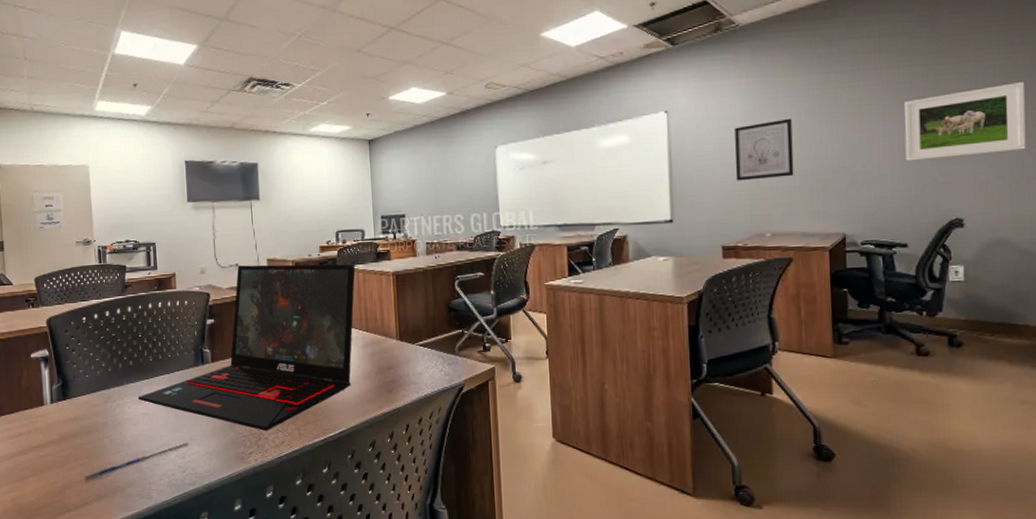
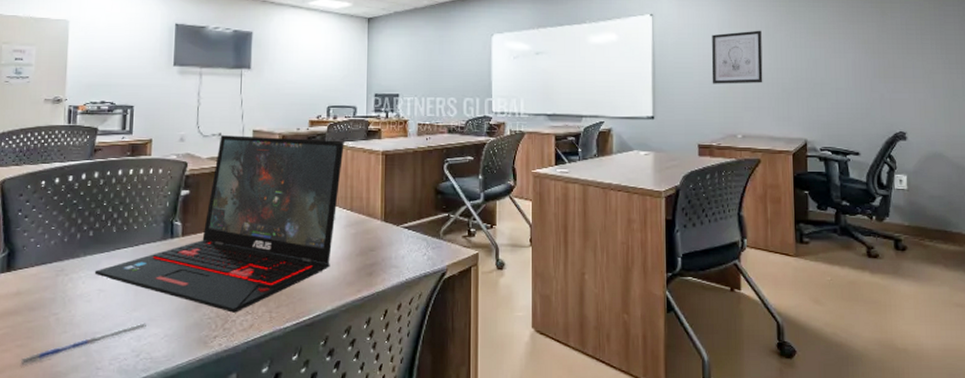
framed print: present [904,82,1026,161] -> none [856,15,956,77]

